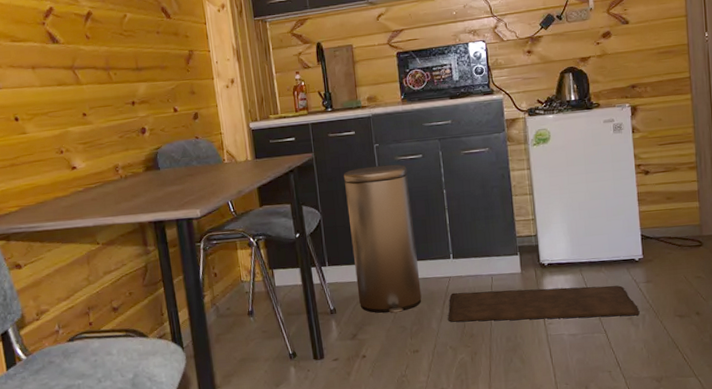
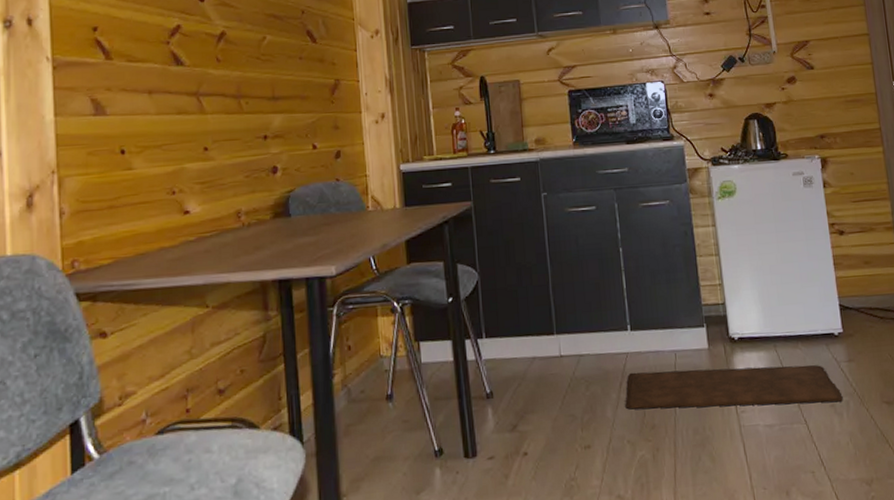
pedal bin: present [343,164,422,313] -> none [506,216,595,398]

